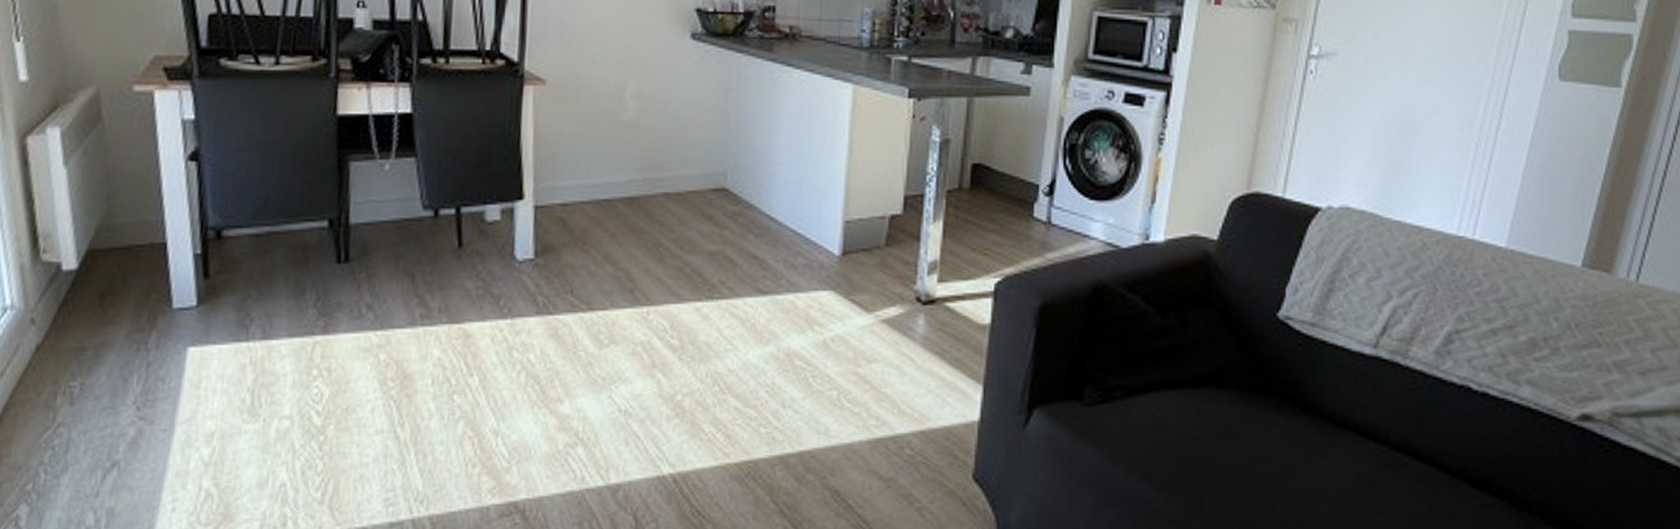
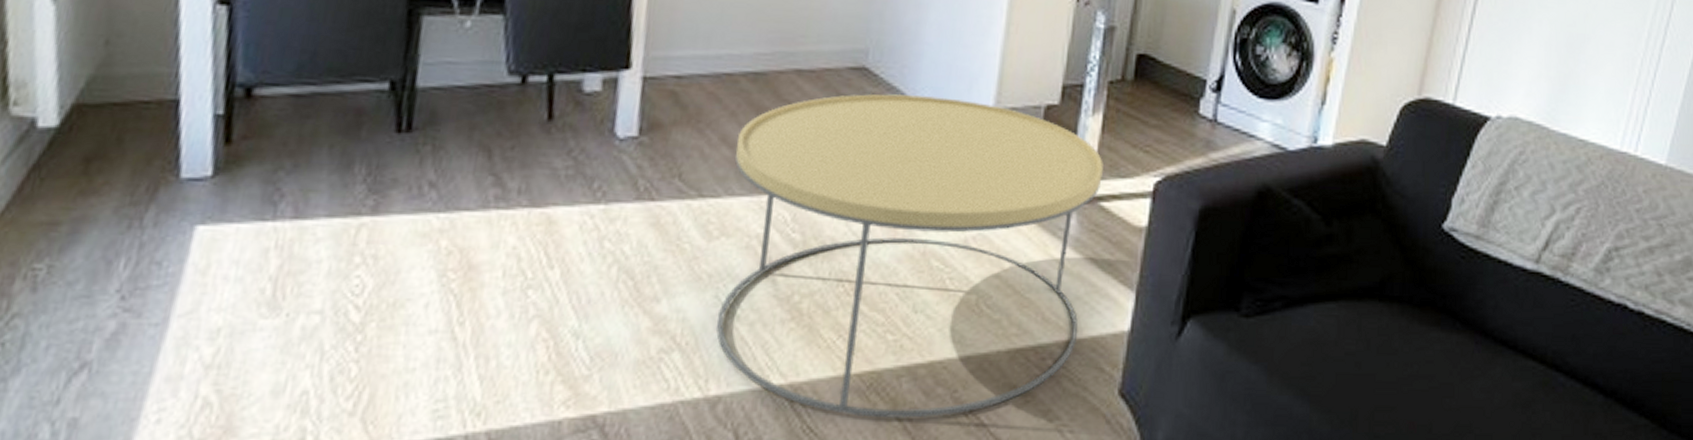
coffee table: none [613,210,946,502] -> present [716,93,1103,419]

